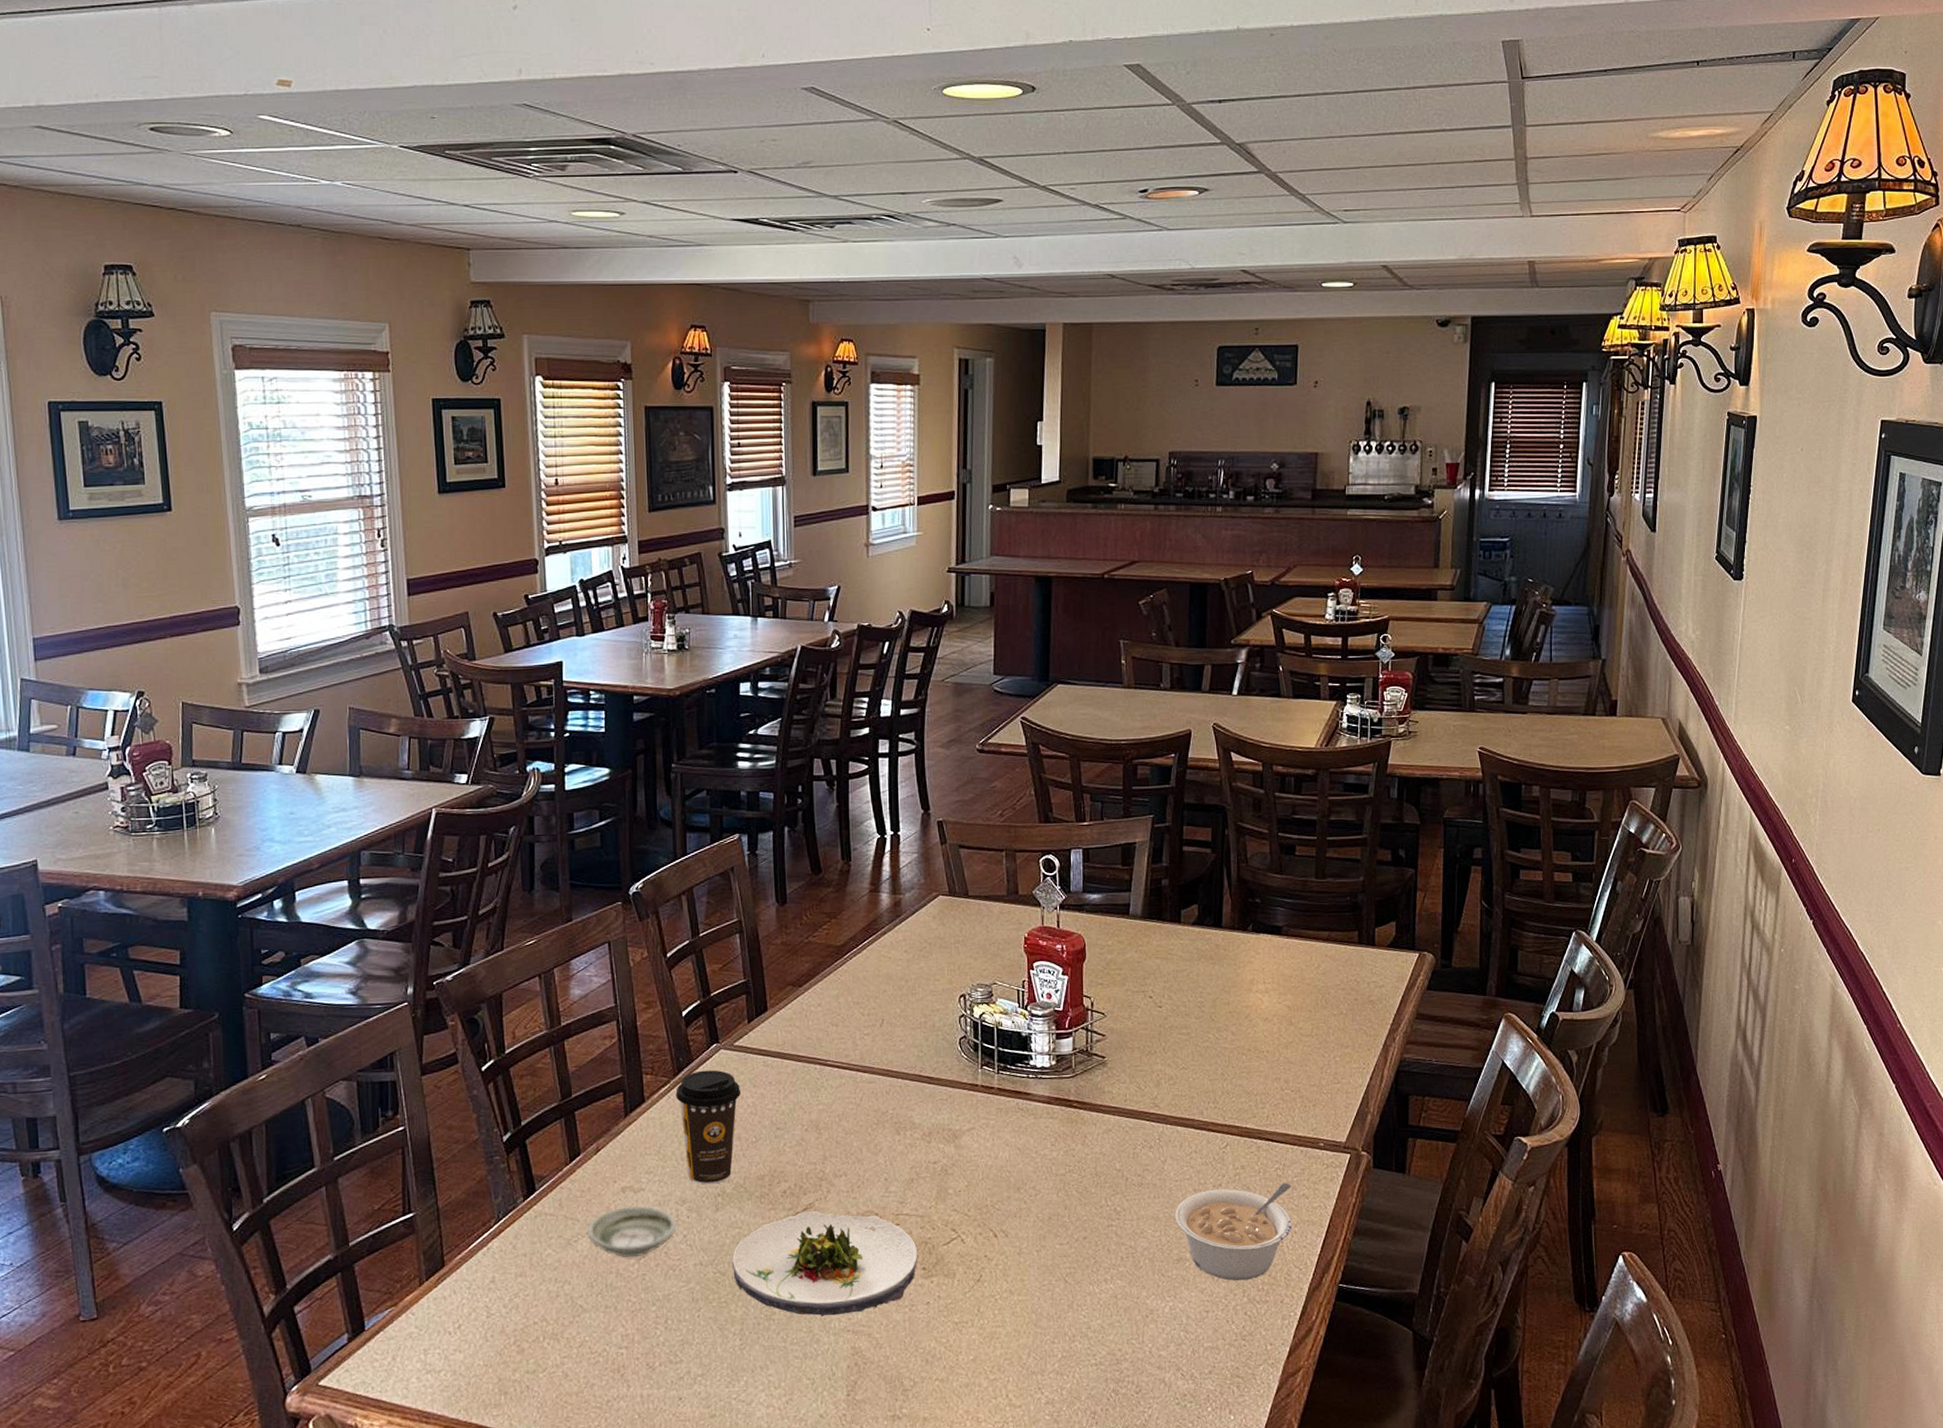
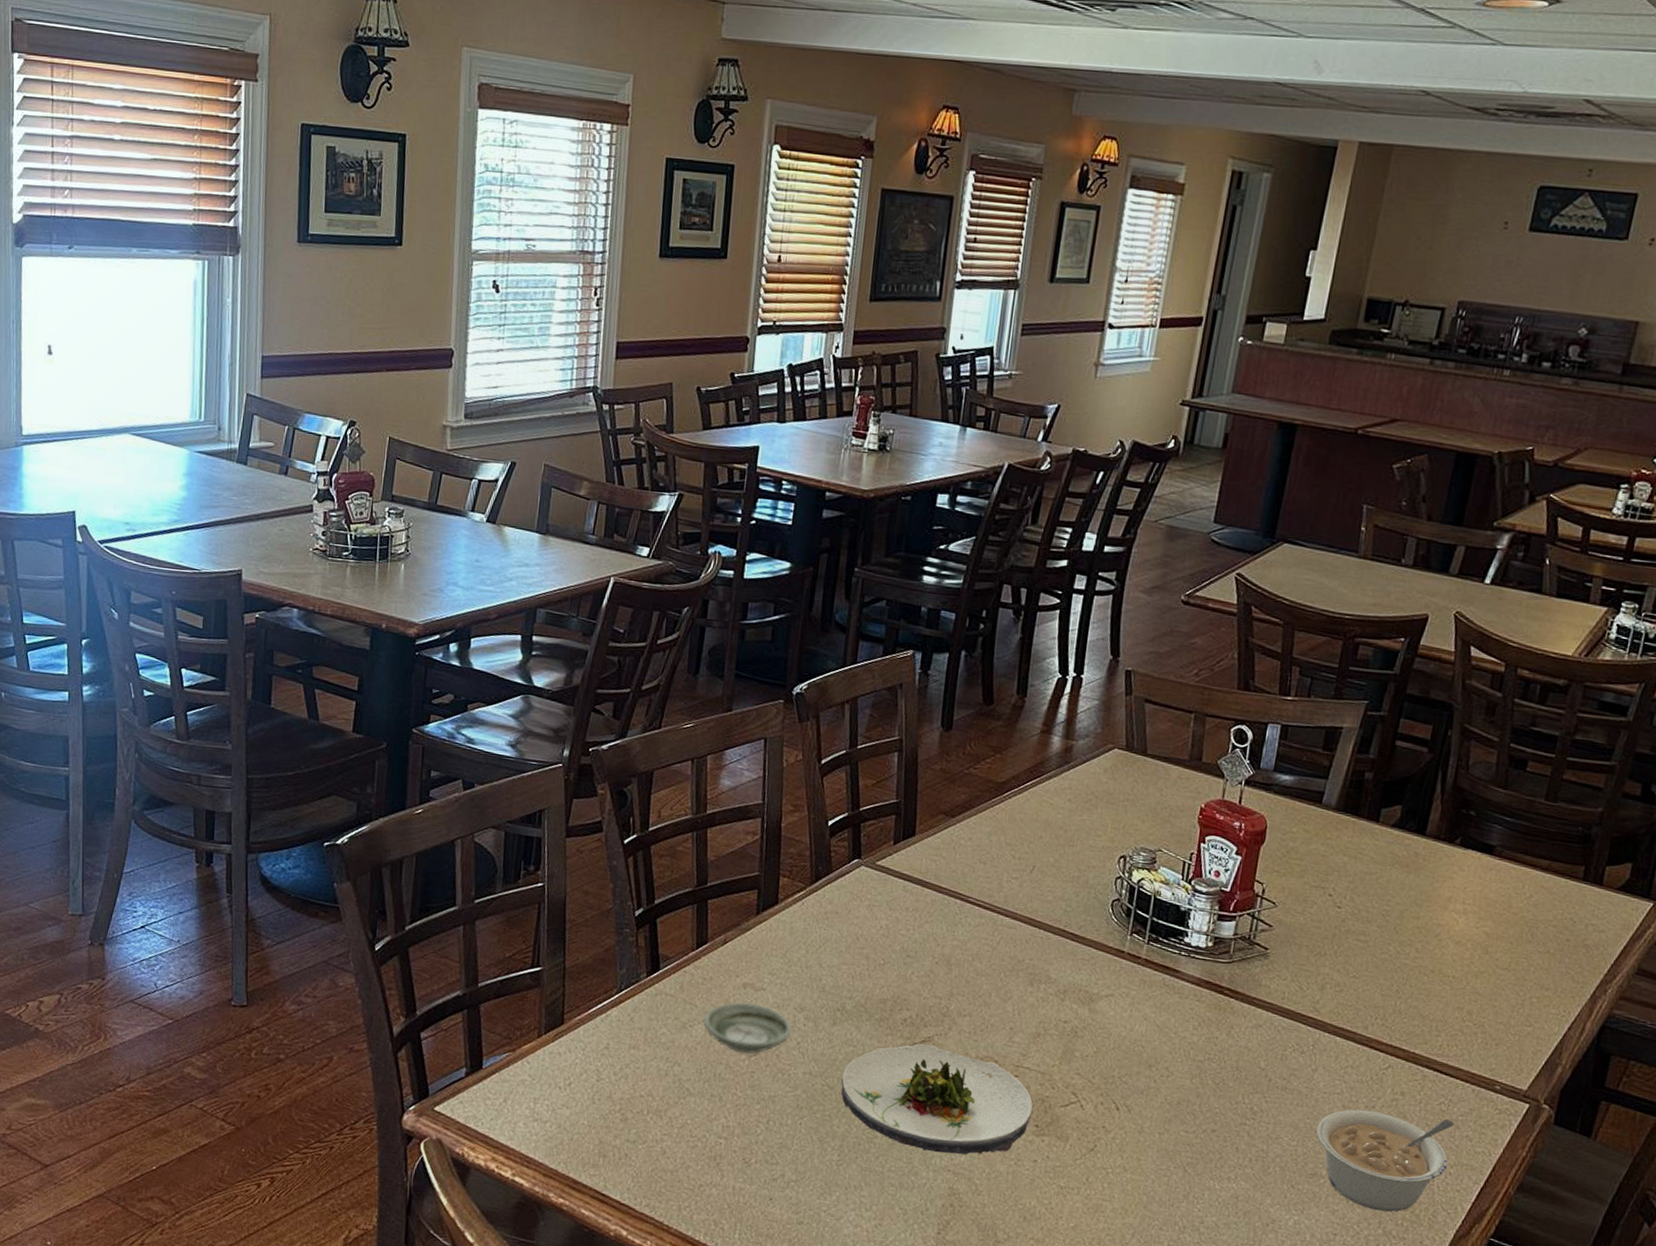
coffee cup: present [675,1070,742,1185] -> none [809,883,877,999]

